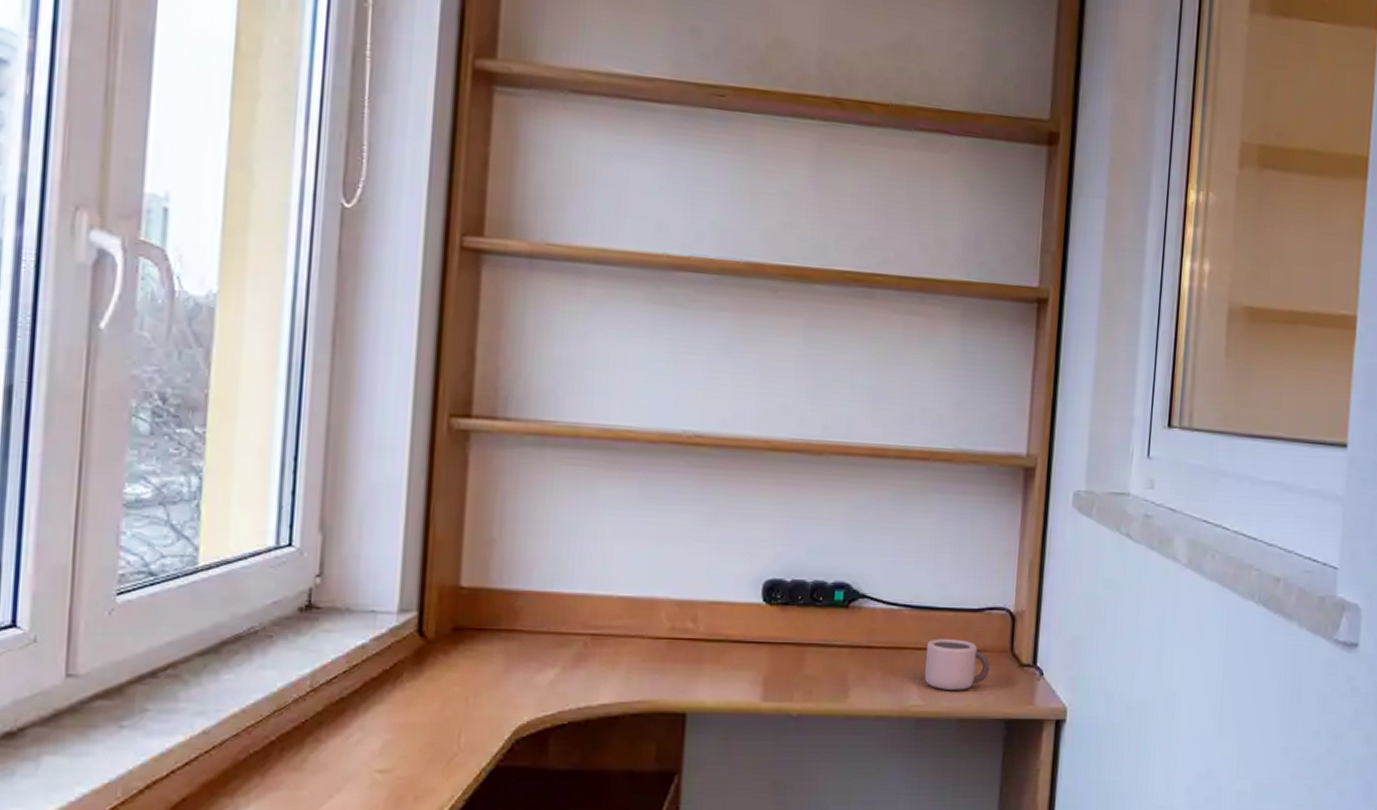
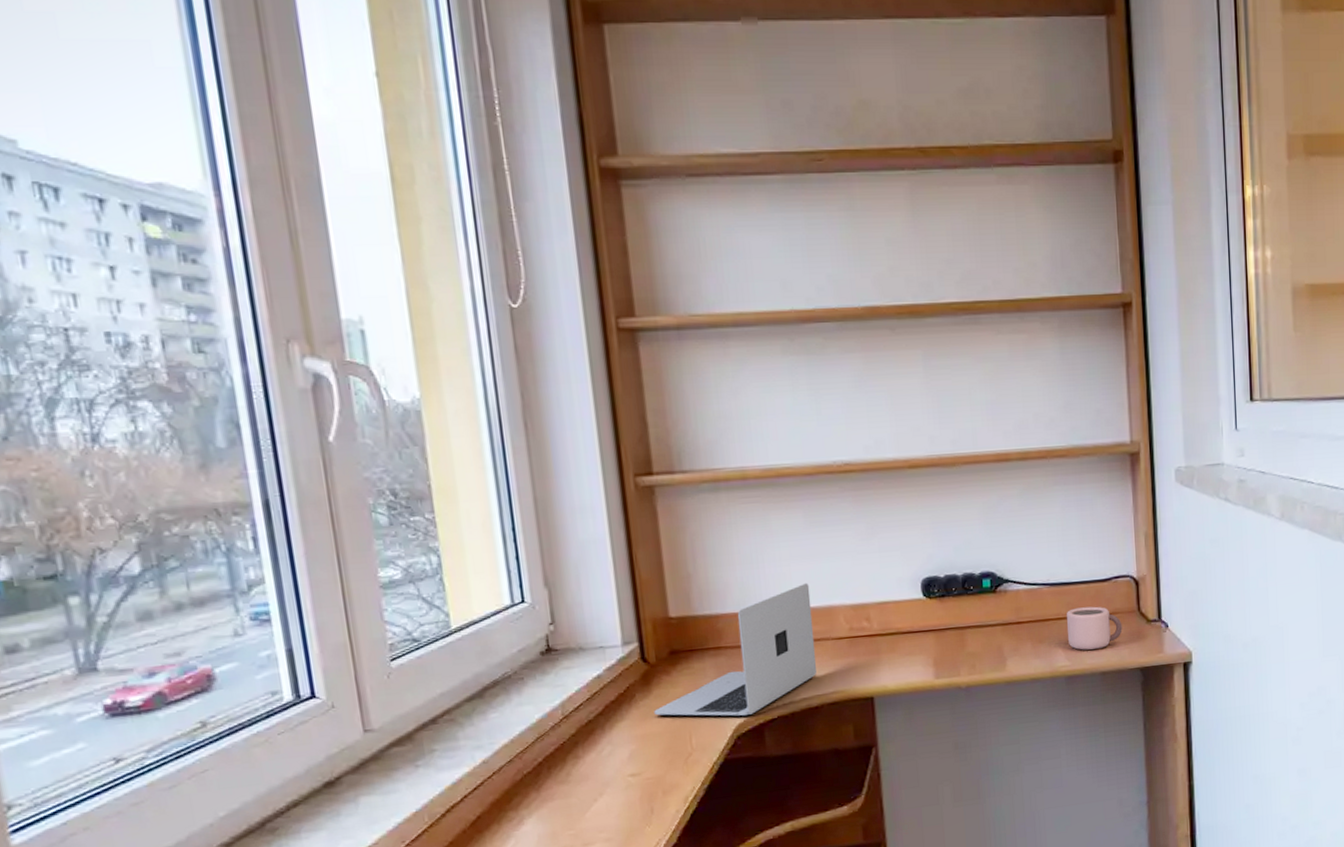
laptop: none [421,567,632,715] -> present [654,582,817,716]

